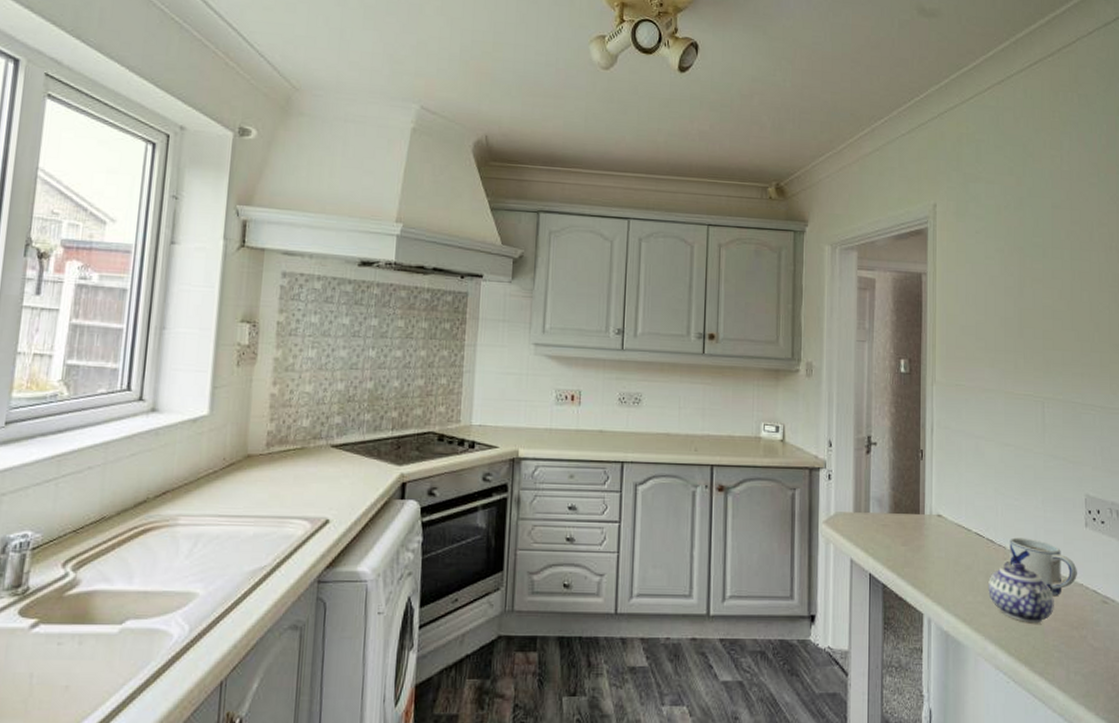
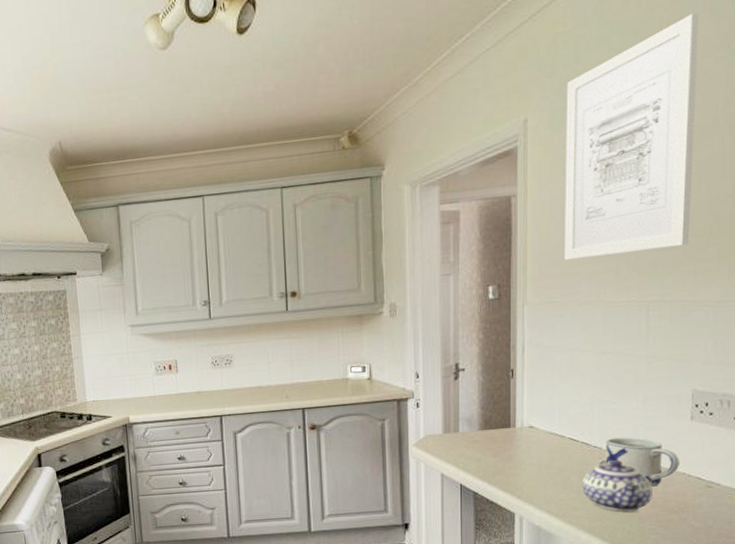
wall art: none [969,141,1076,348] -> present [564,12,699,261]

